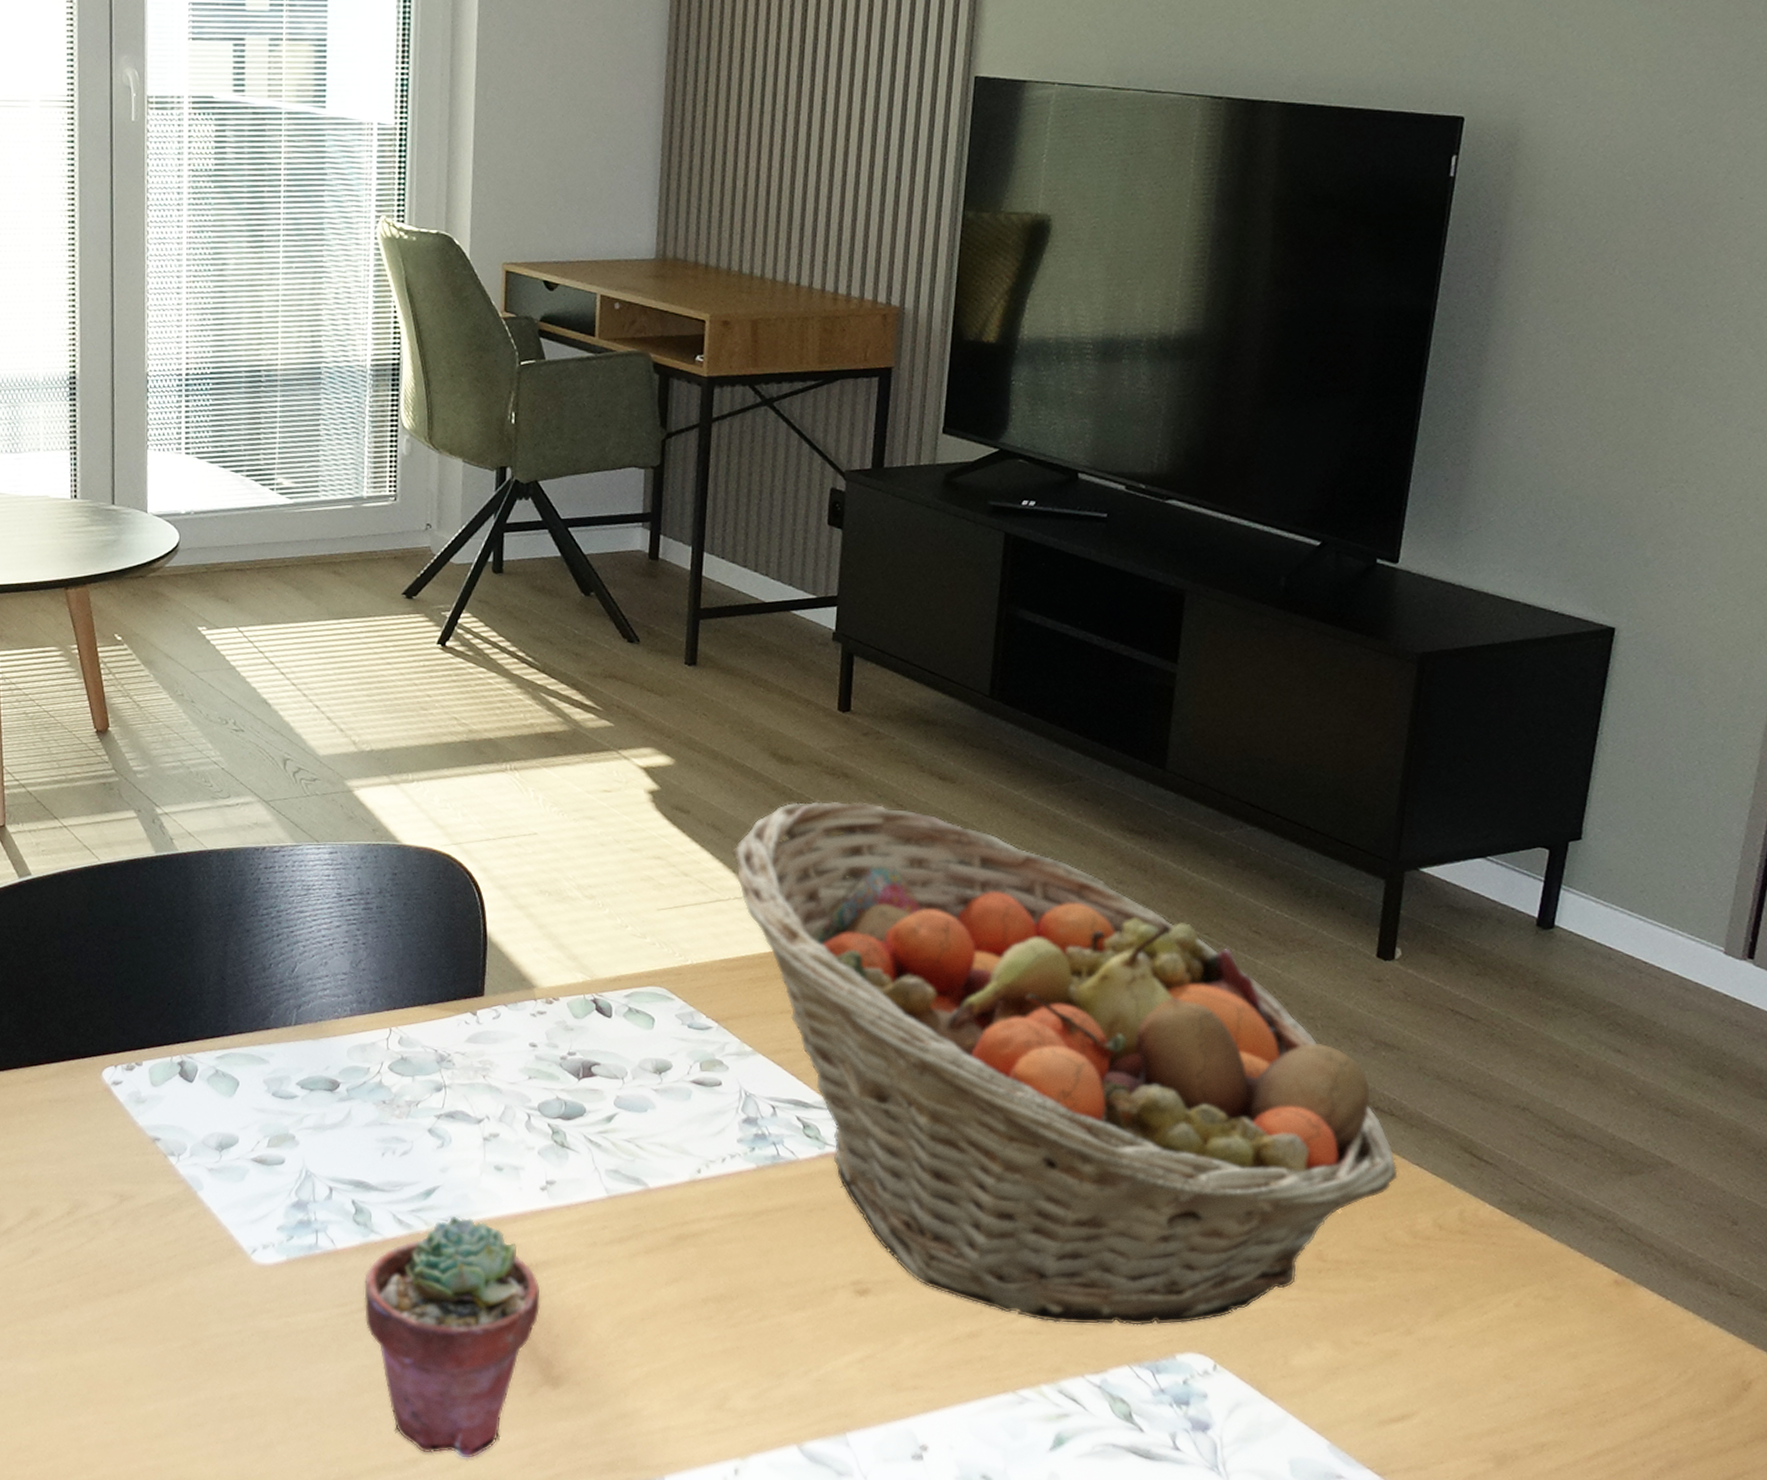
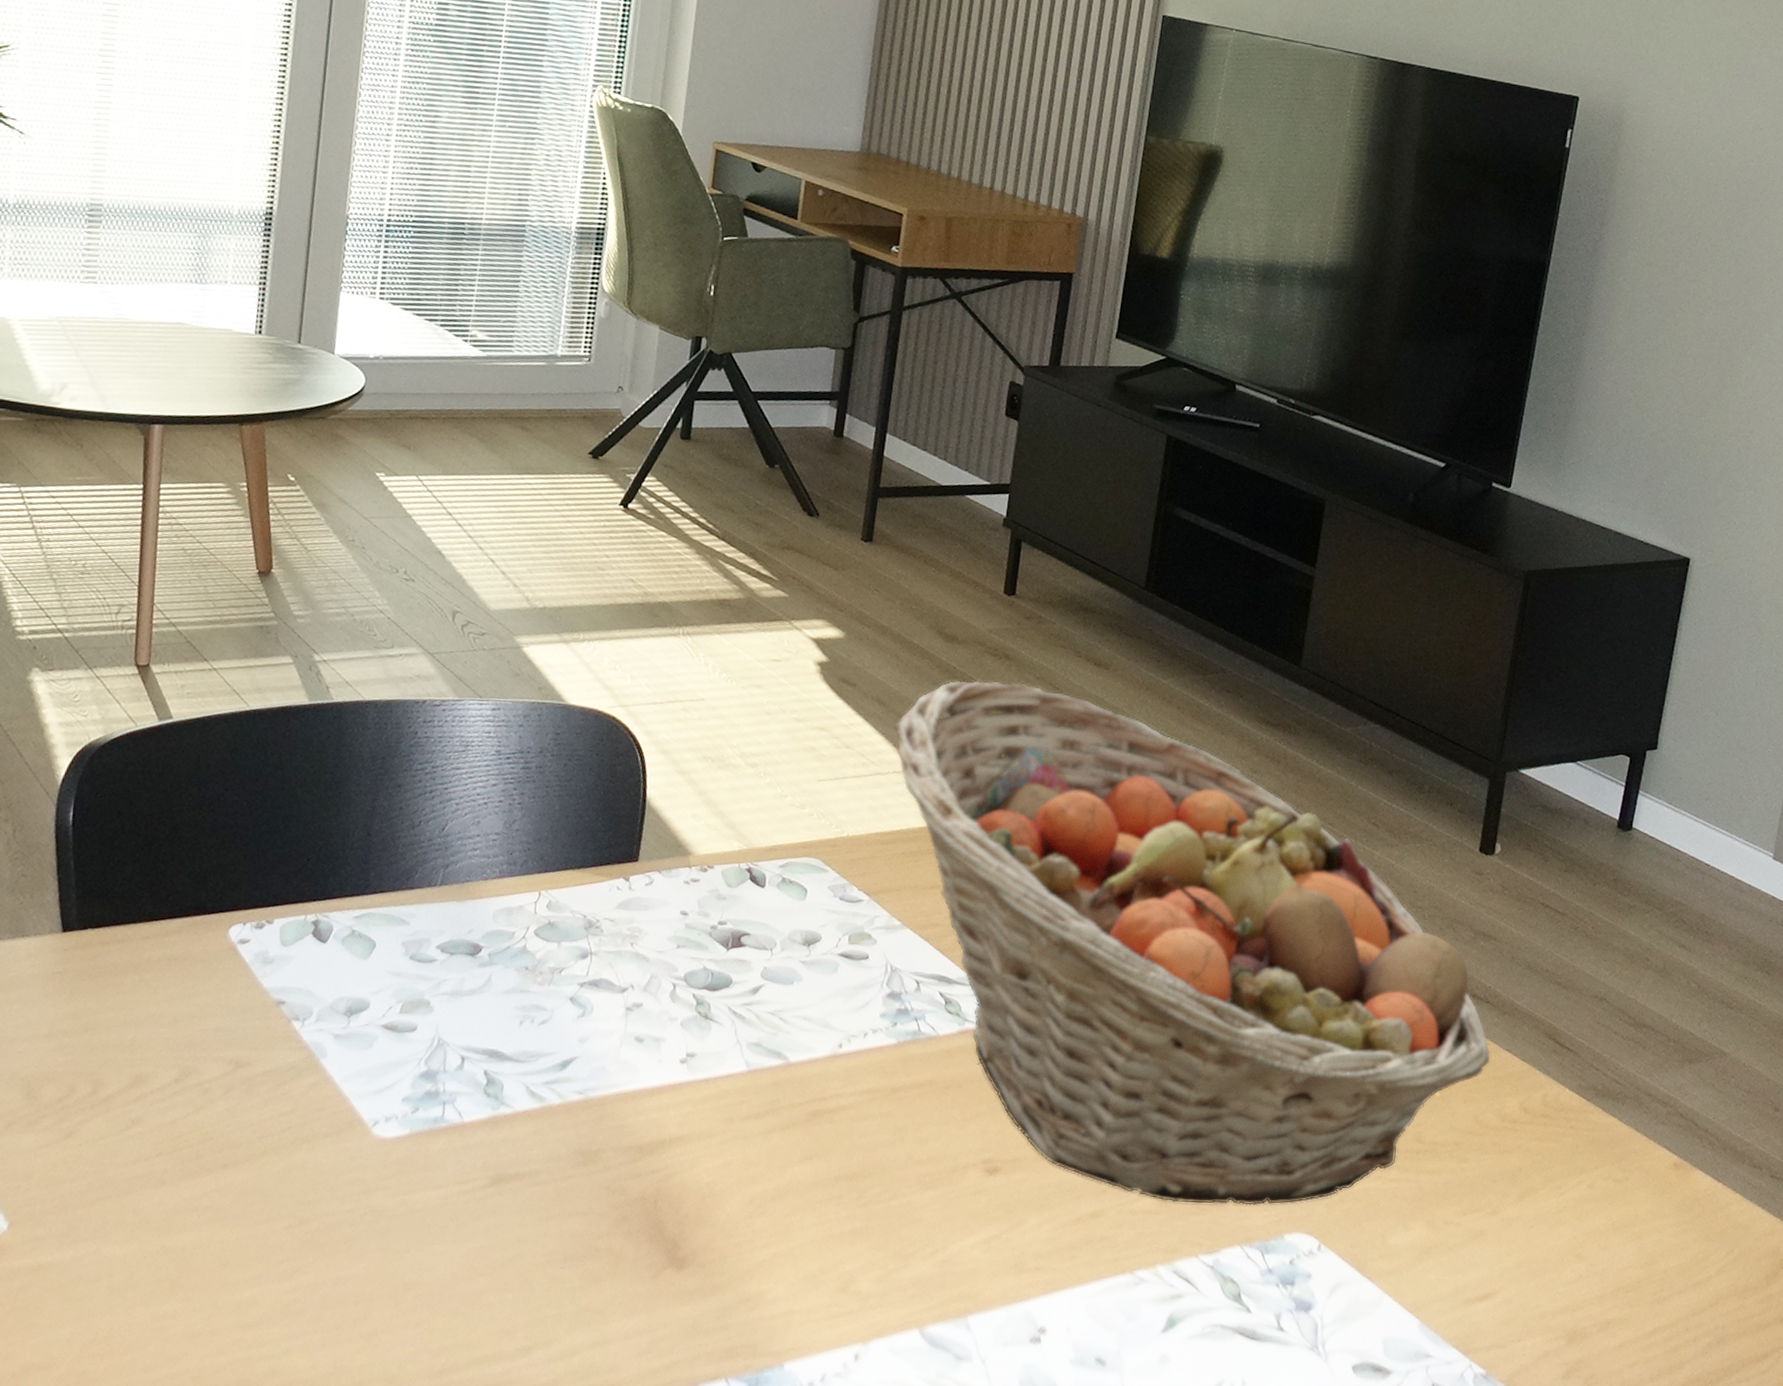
potted succulent: present [364,1215,540,1458] -> none [487,1088,672,1346]

